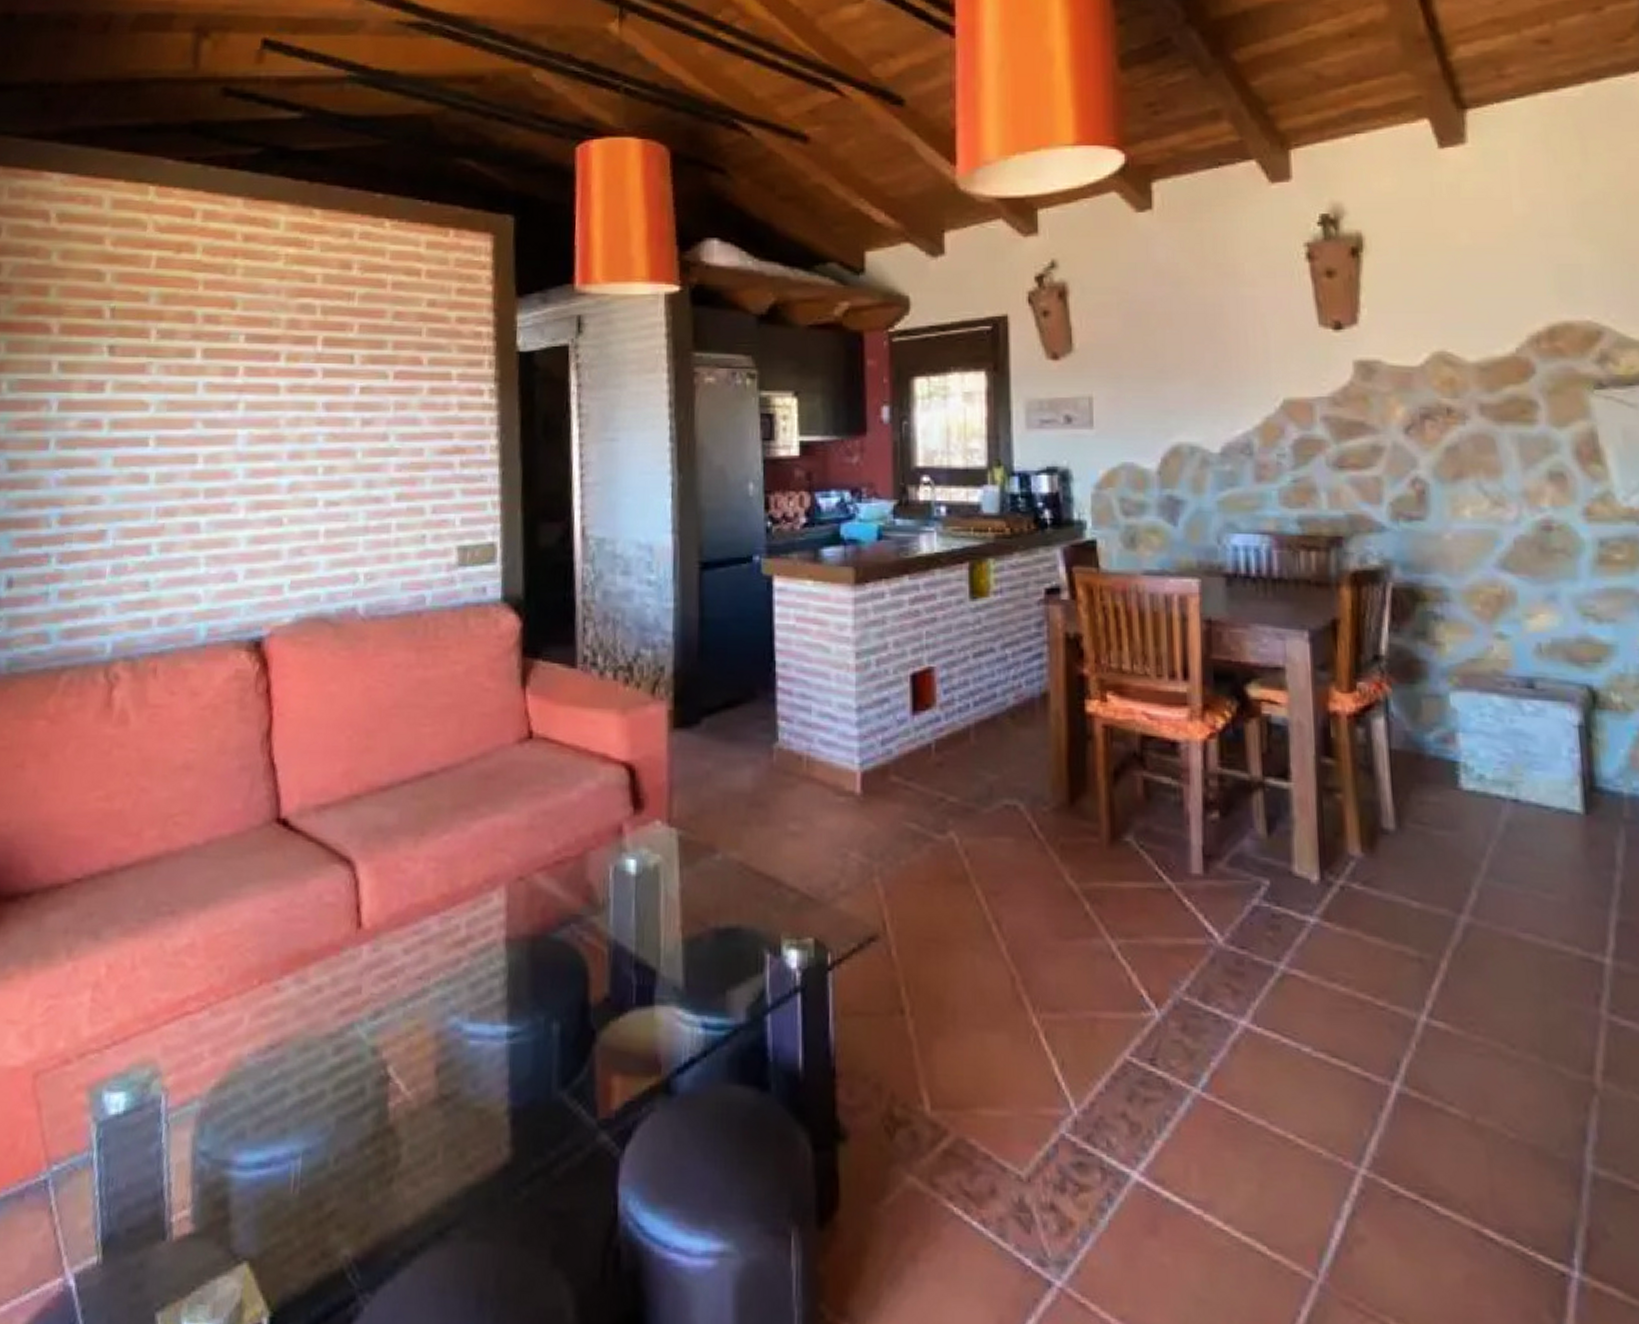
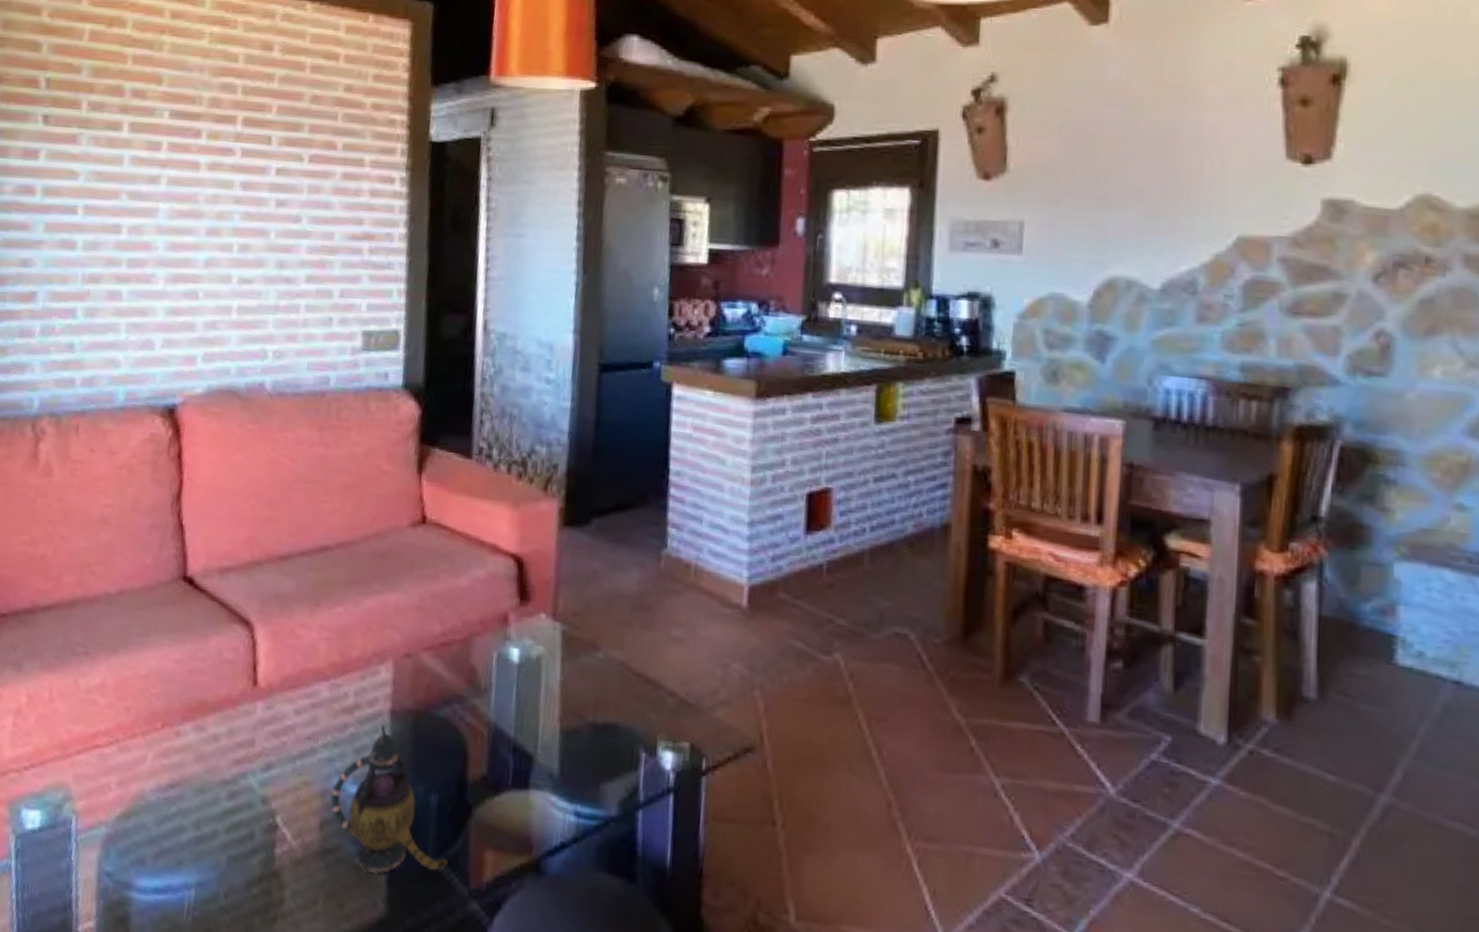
teapot: none [446,954,574,1117] -> present [330,725,448,875]

